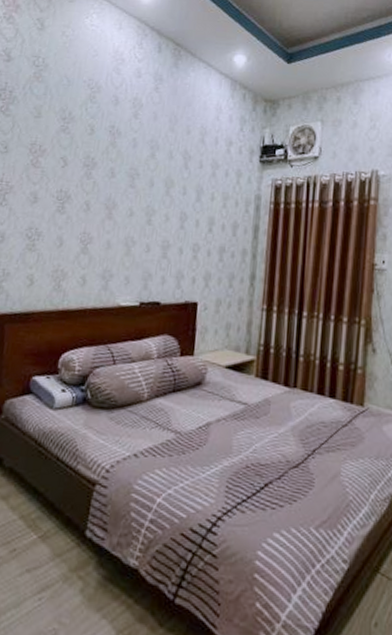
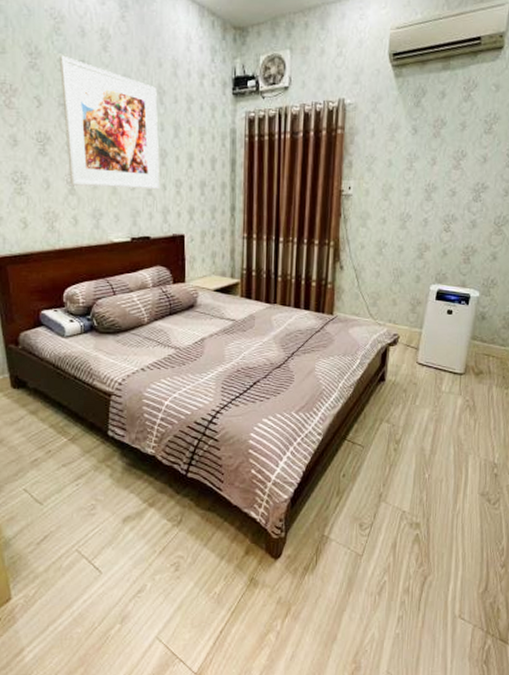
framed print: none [84,120,183,253] -> present [59,55,160,190]

